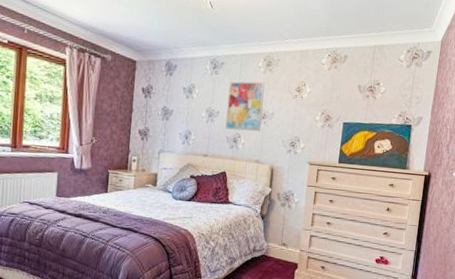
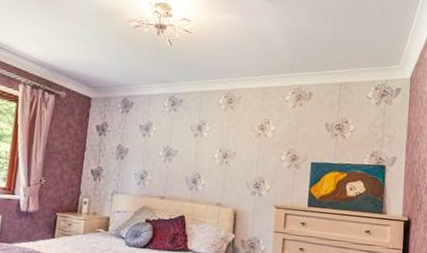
wall art: present [225,81,266,132] -> none [184,119,227,173]

